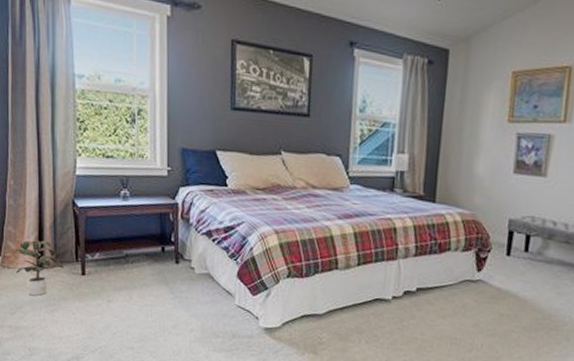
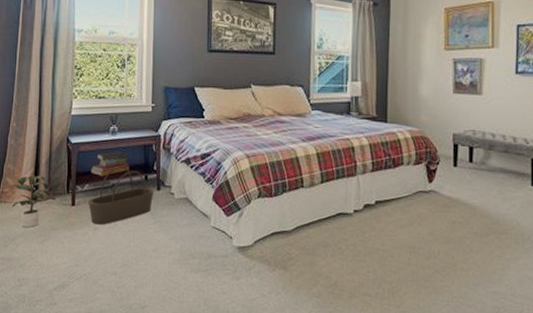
basket: none [99,236,173,297] -> present [87,167,154,225]
books: none [101,218,144,246] -> present [91,150,130,176]

